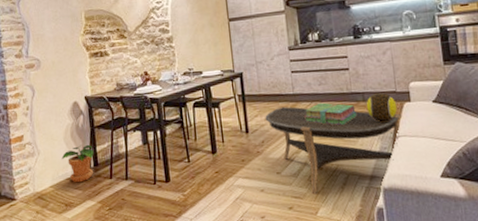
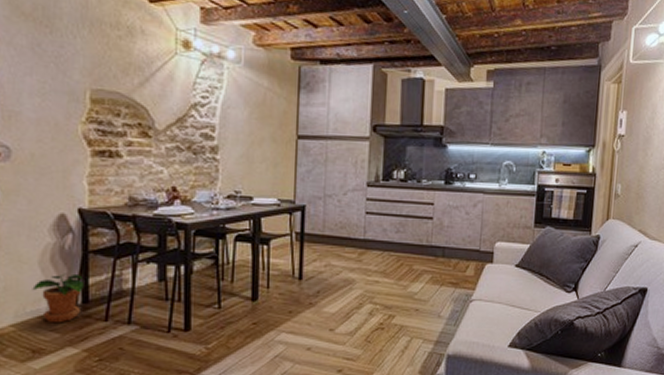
coffee table: present [265,106,403,194] -> none [325,252,482,356]
stack of books: present [304,102,358,126] -> none [373,253,434,282]
decorative ball: present [366,92,398,122] -> none [444,248,478,283]

